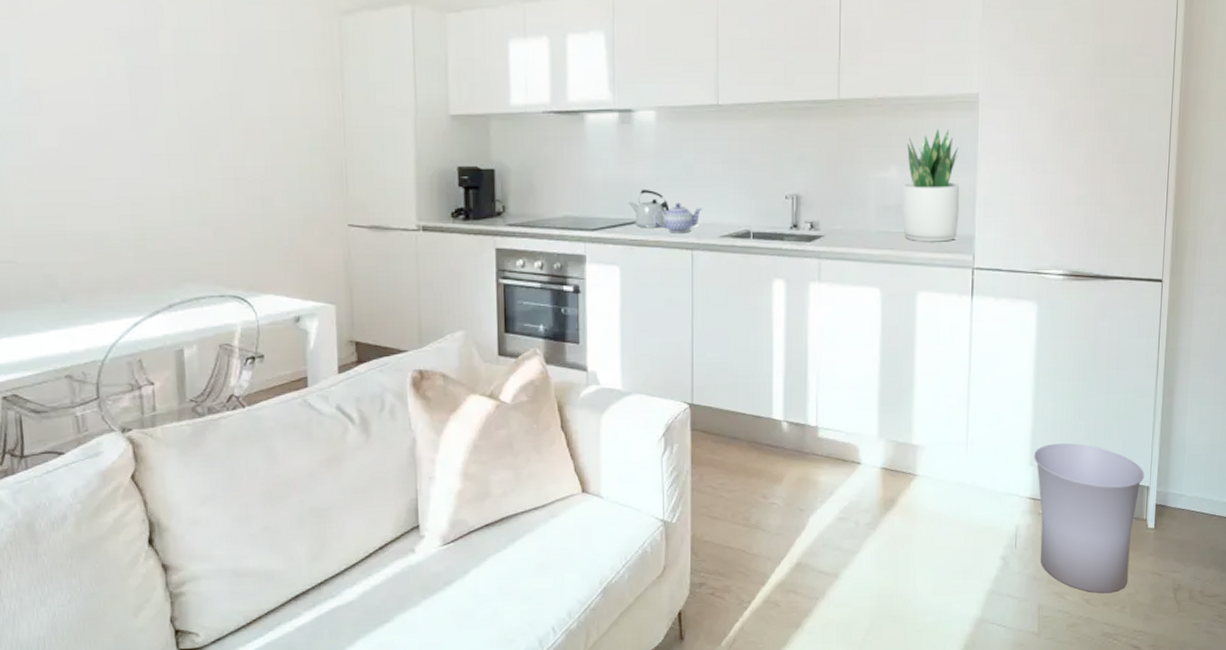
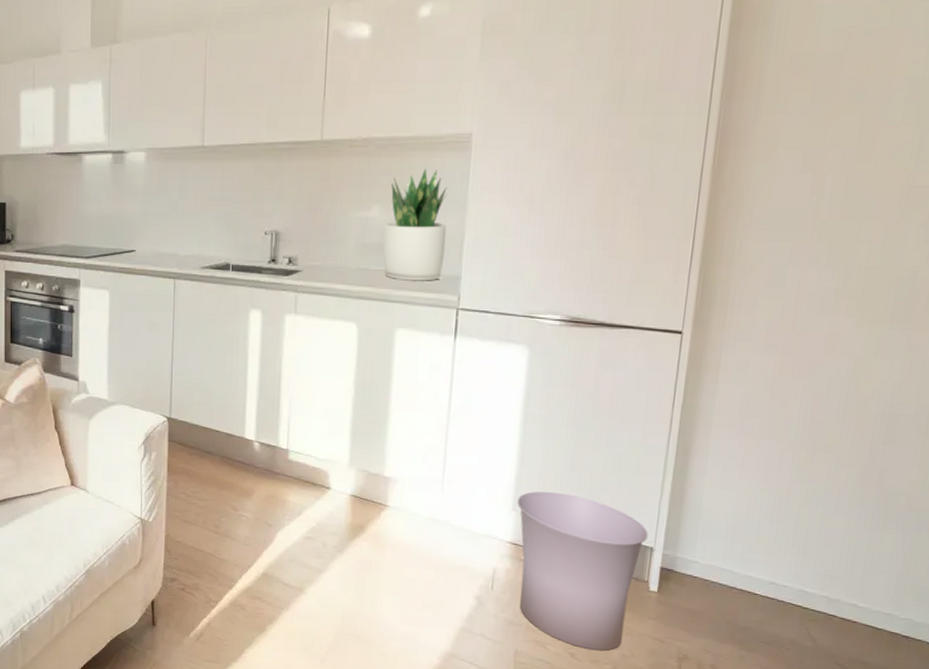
kettle: present [628,189,670,228] -> none [119,222,156,258]
teapot: present [654,202,702,233] -> none [141,235,185,264]

